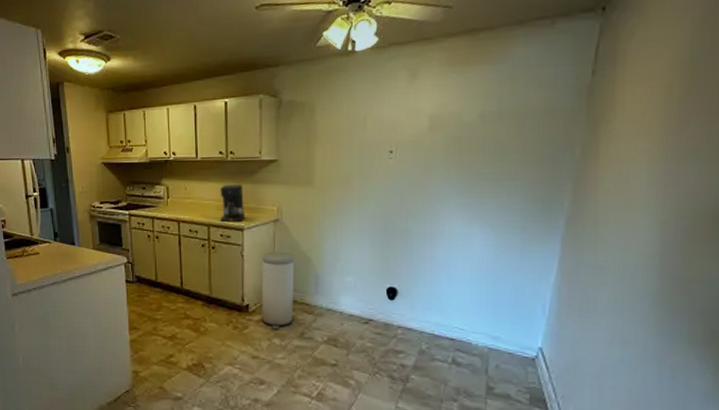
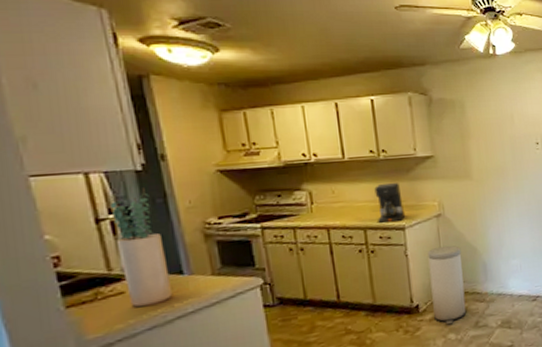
vase: none [34,173,68,267] -> present [110,188,173,308]

